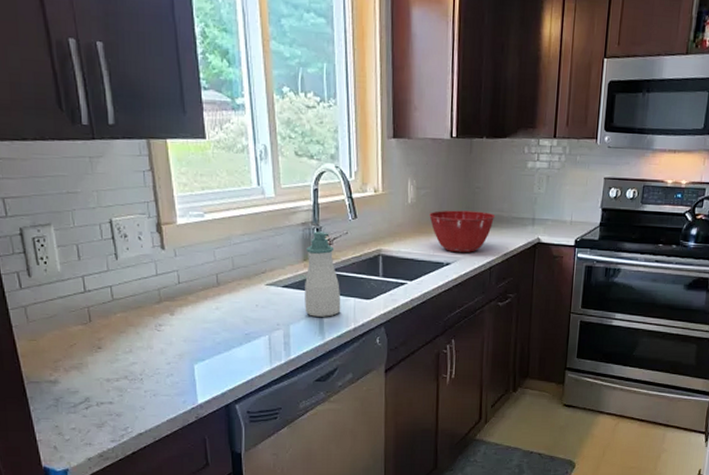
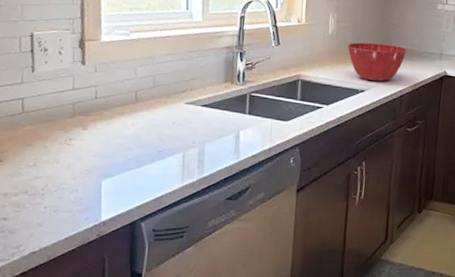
soap bottle: present [305,231,341,317] -> none [222,55,259,137]

